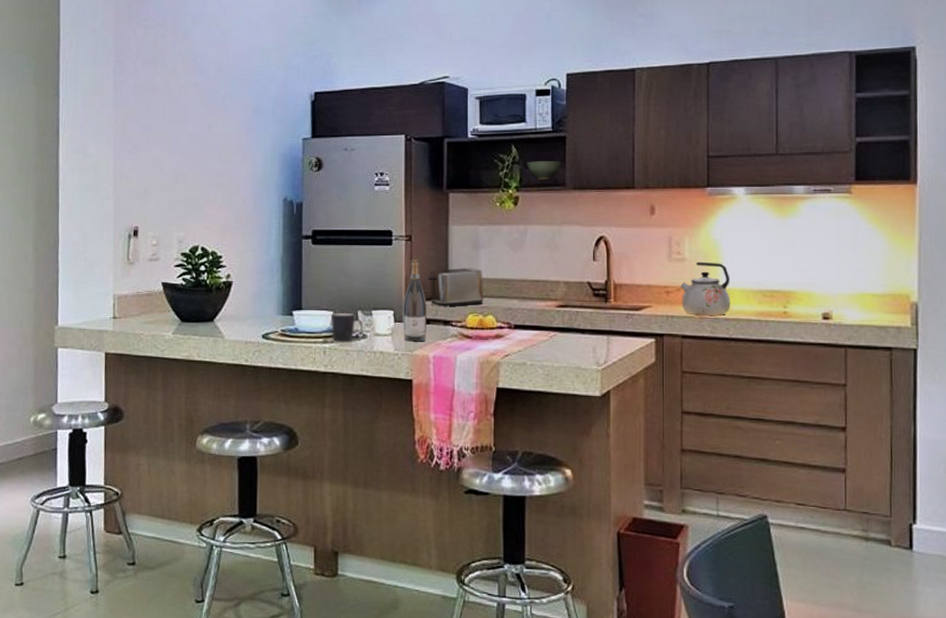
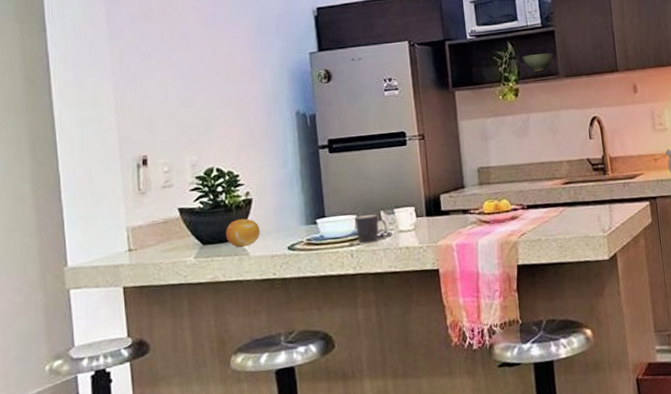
fruit: none [204,300,237,329] -> present [226,218,260,248]
wine bottle: present [403,260,427,342] -> none [423,156,448,234]
toaster: present [428,267,484,307] -> none [444,157,497,198]

